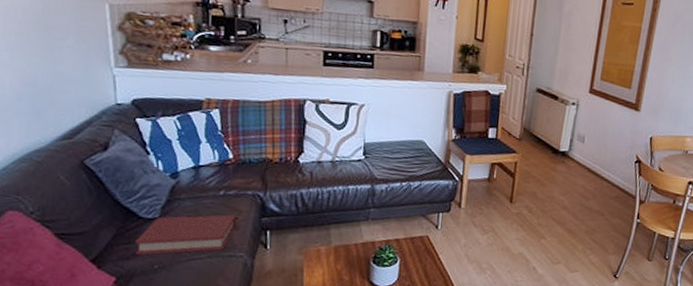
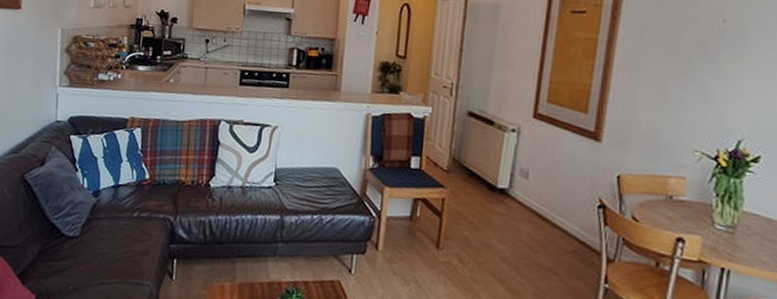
hardback book: present [135,214,237,255] -> none [55,235,147,277]

